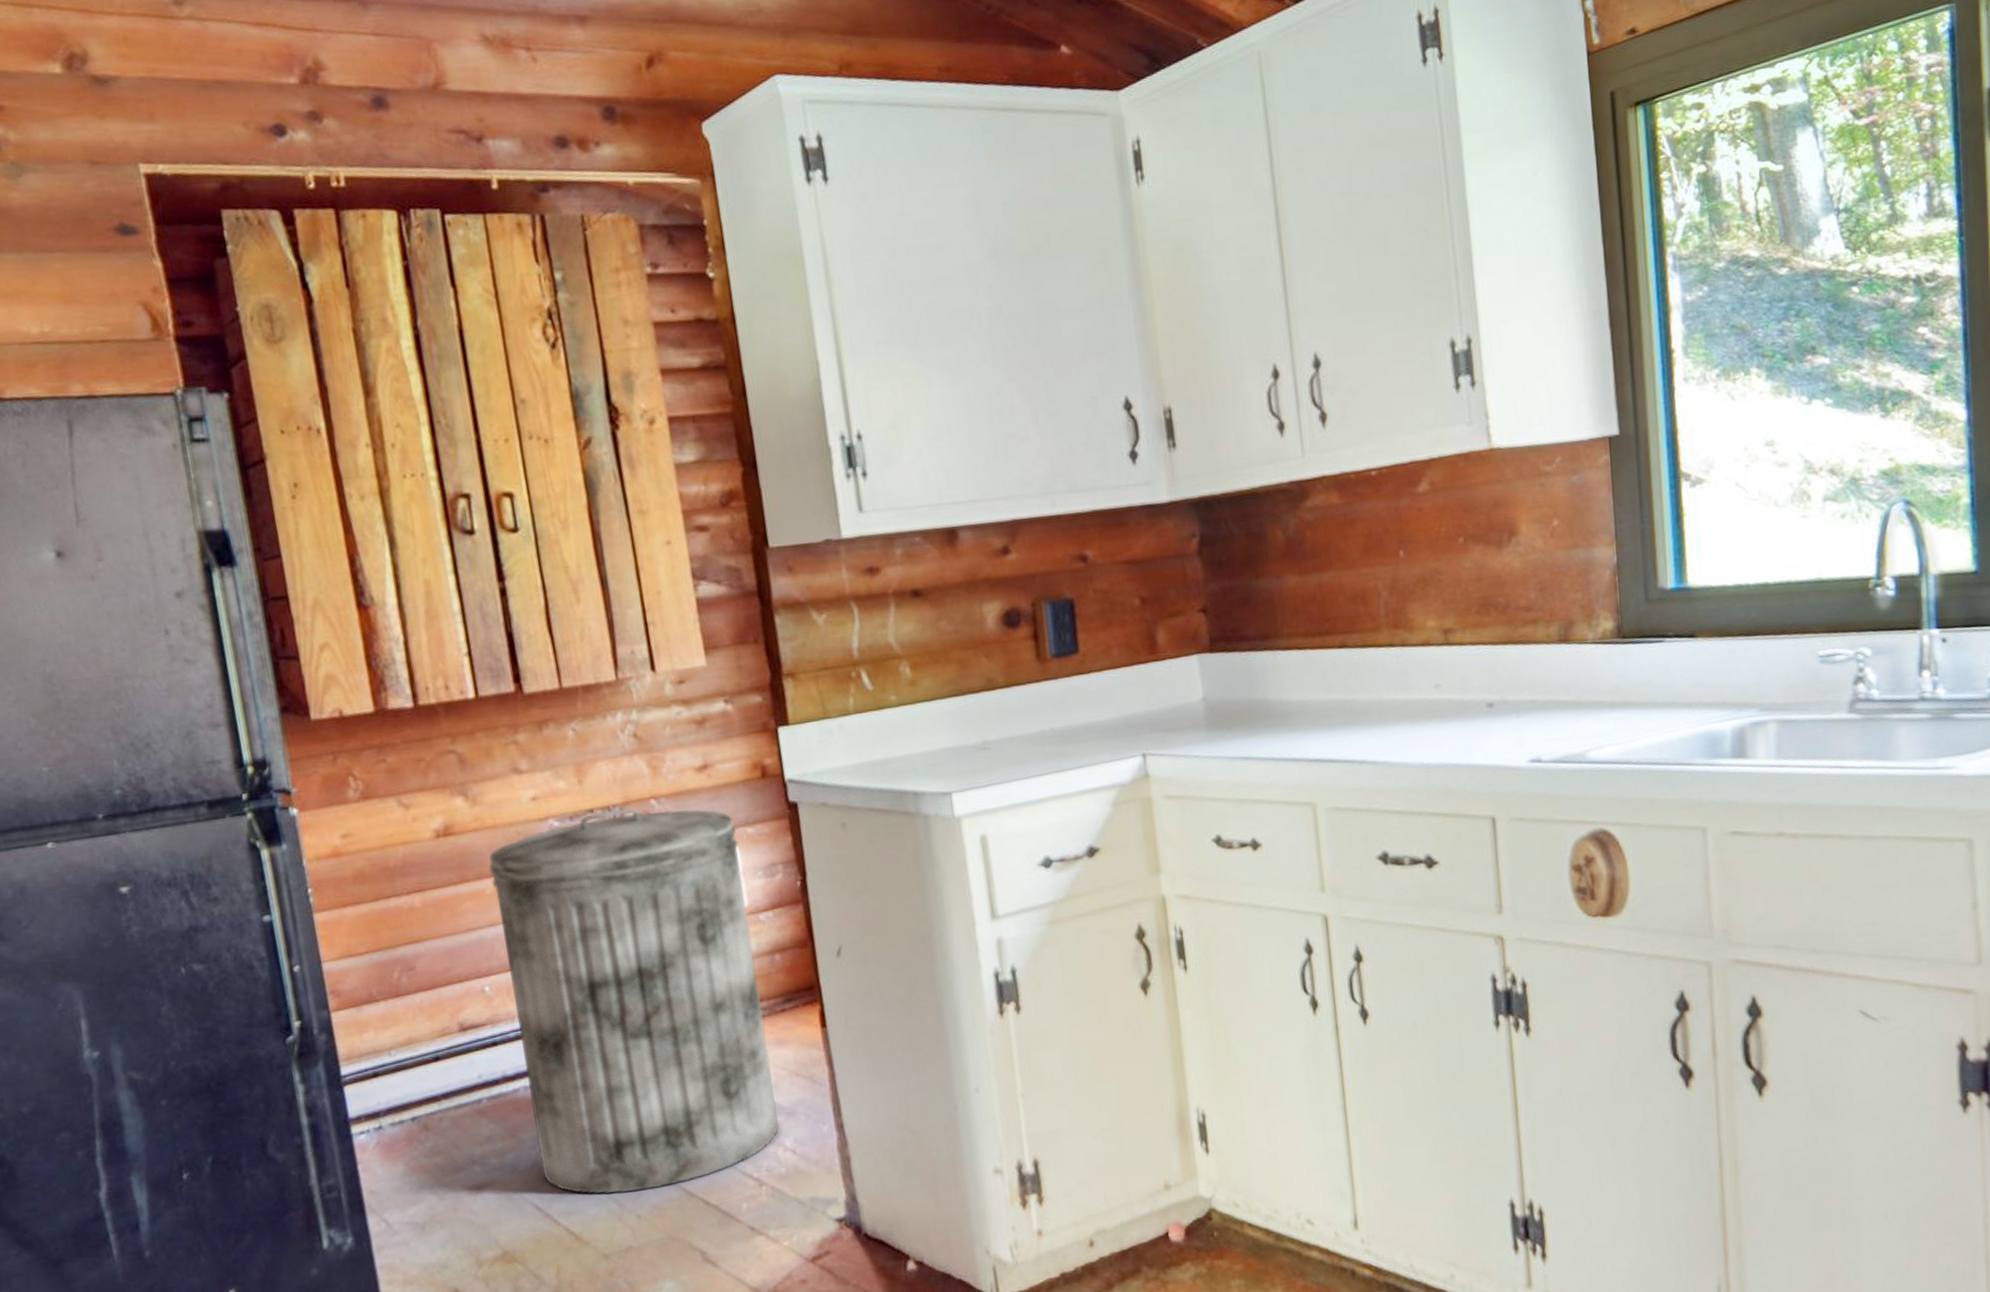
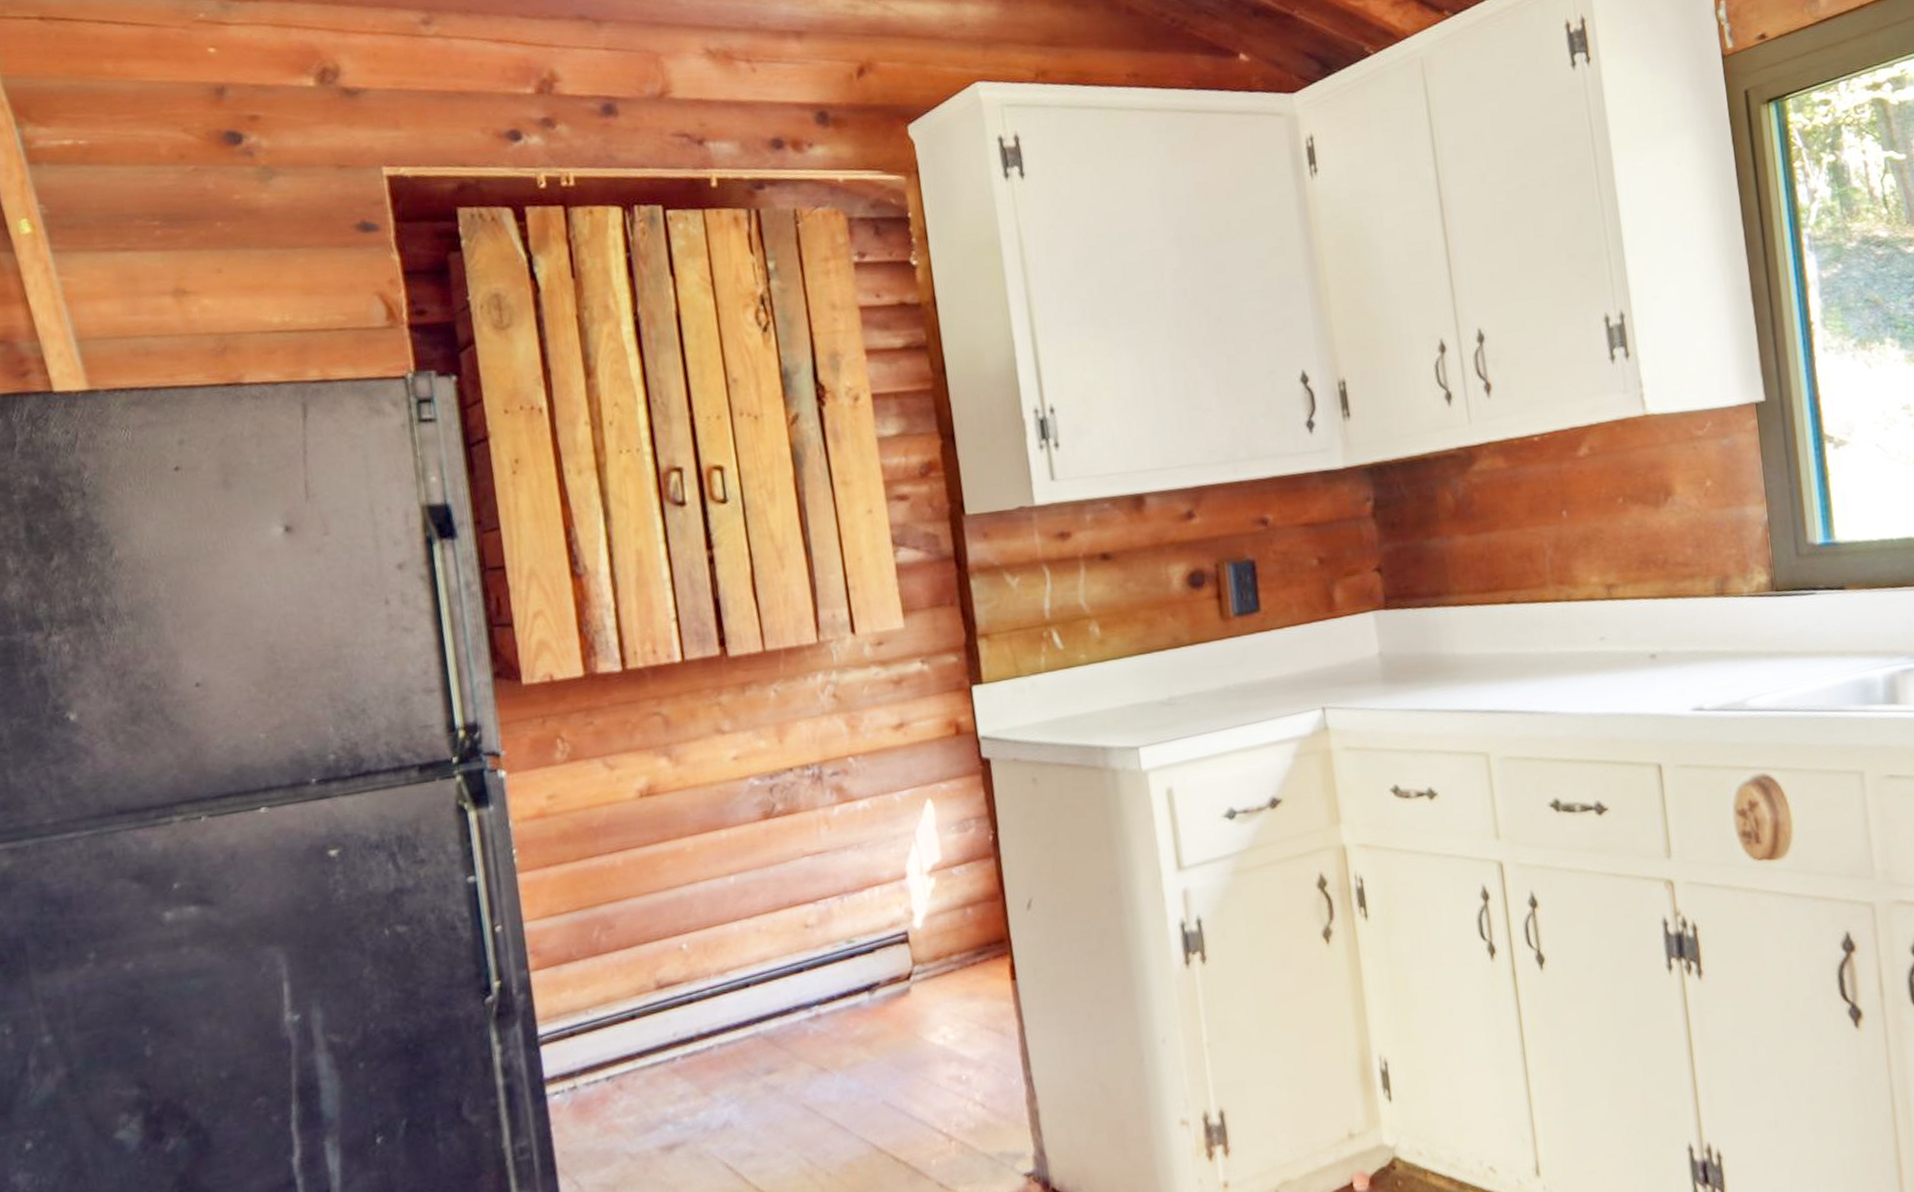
trash can: present [488,808,779,1195] -> none [689,766,969,1153]

